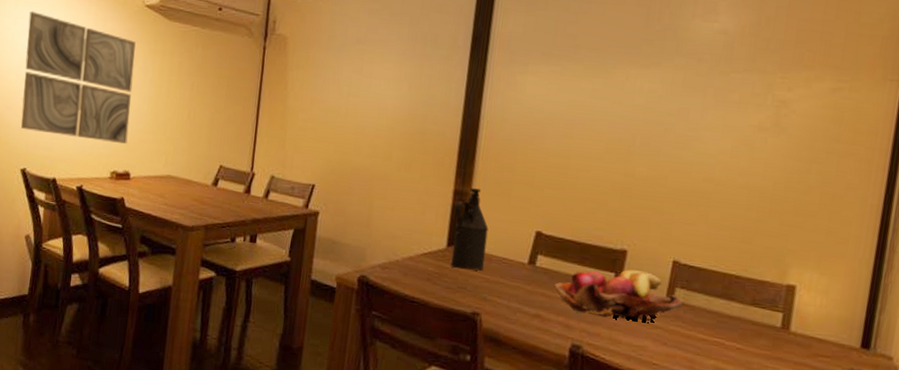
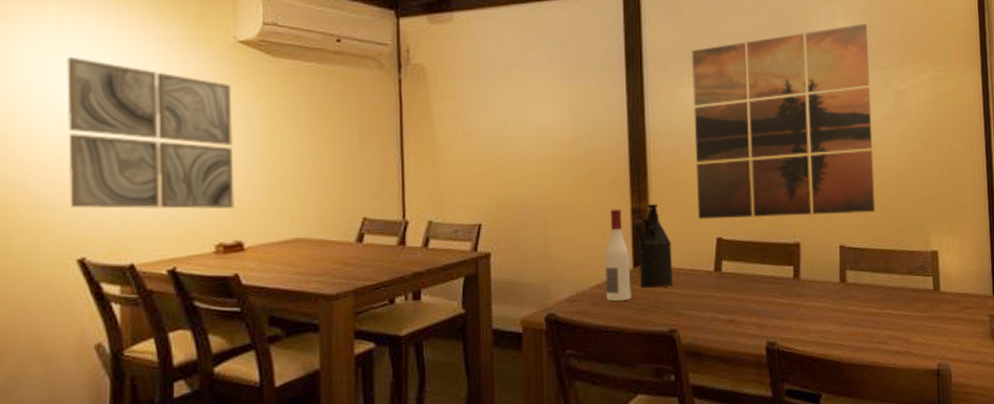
wine bottle: none [417,188,446,277] -> present [605,209,632,301]
wall art: none [520,20,756,232] -> present [692,24,876,220]
fruit basket: present [554,269,683,323] -> none [742,260,854,310]

